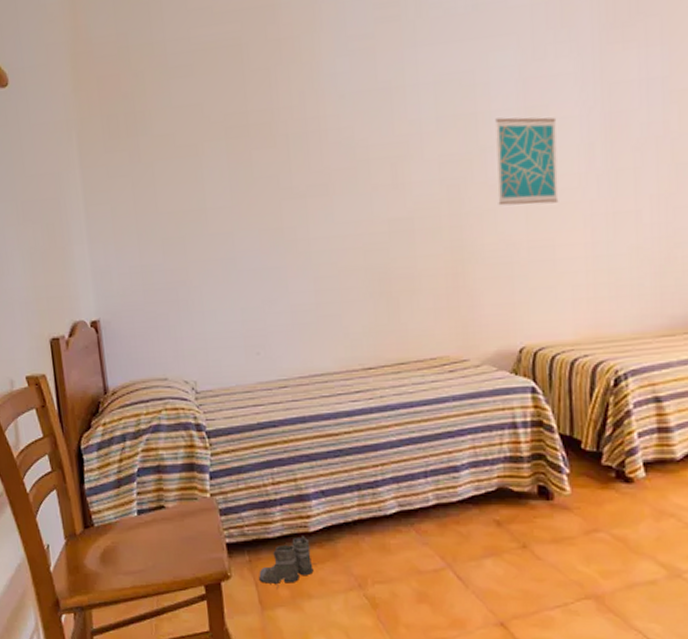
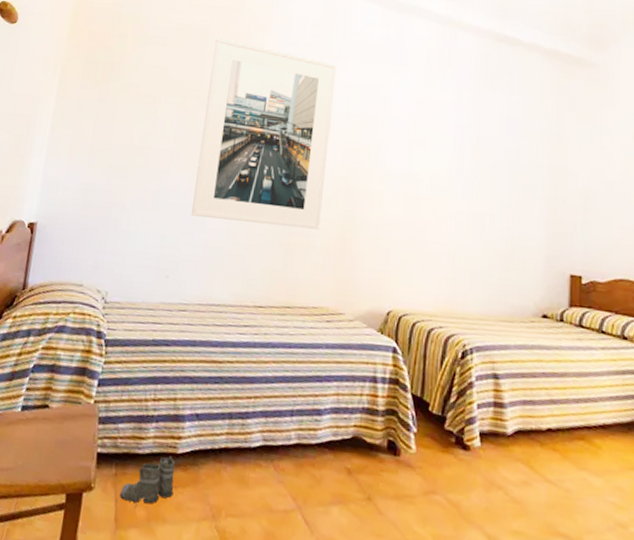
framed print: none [253,50,424,280] -> present [190,37,337,230]
wall art: present [495,117,559,206] -> none [385,123,437,196]

